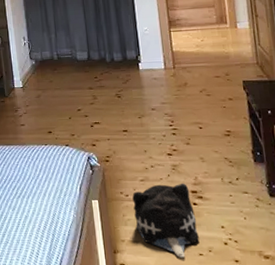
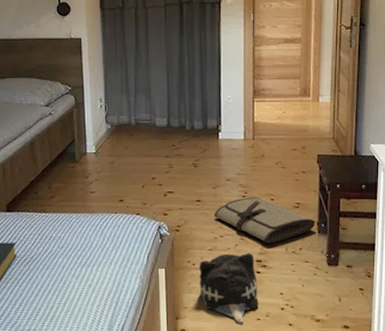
tool roll: none [142,126,251,174] -> present [214,197,316,244]

